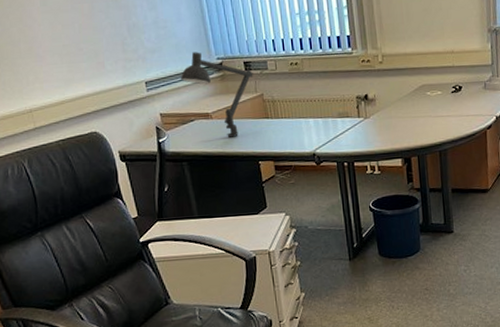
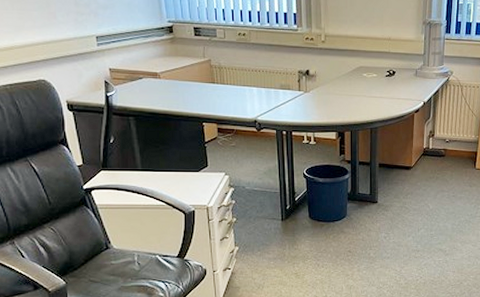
desk lamp: present [180,52,253,137] -> none [131,12,202,98]

